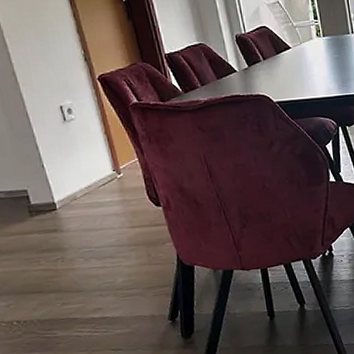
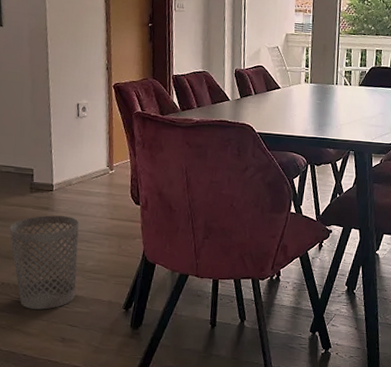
wastebasket: none [16,234,112,343] -> present [9,215,79,310]

